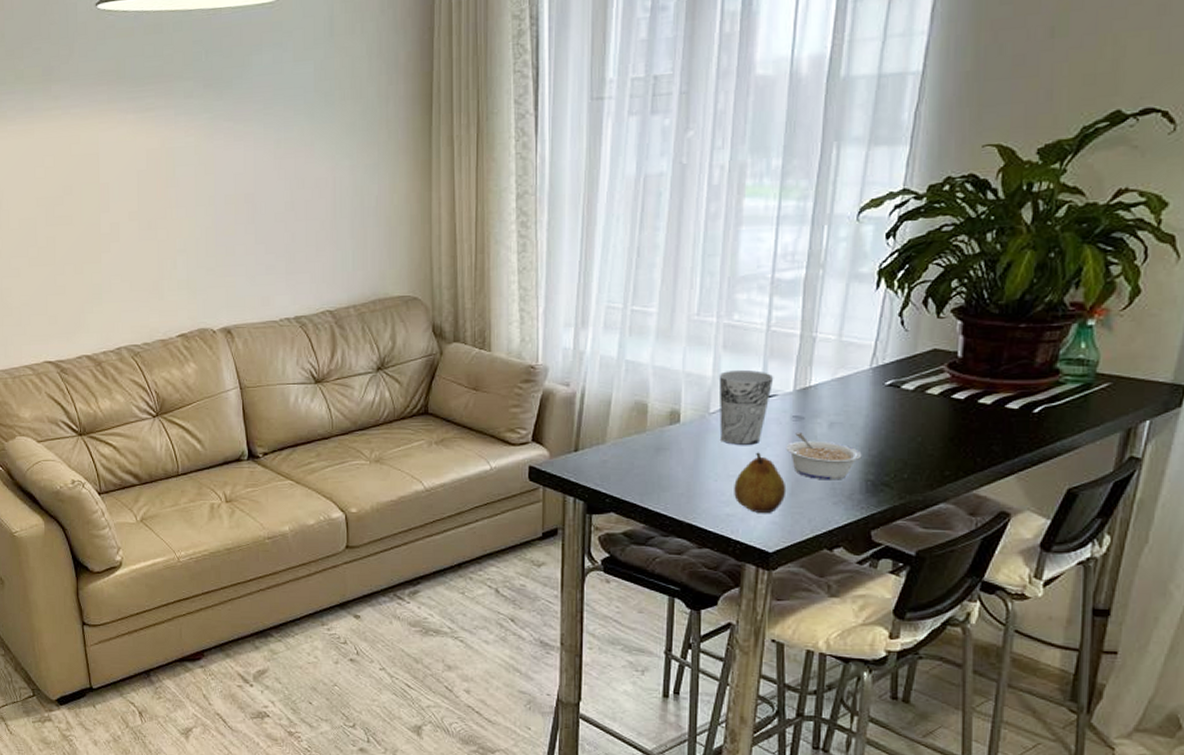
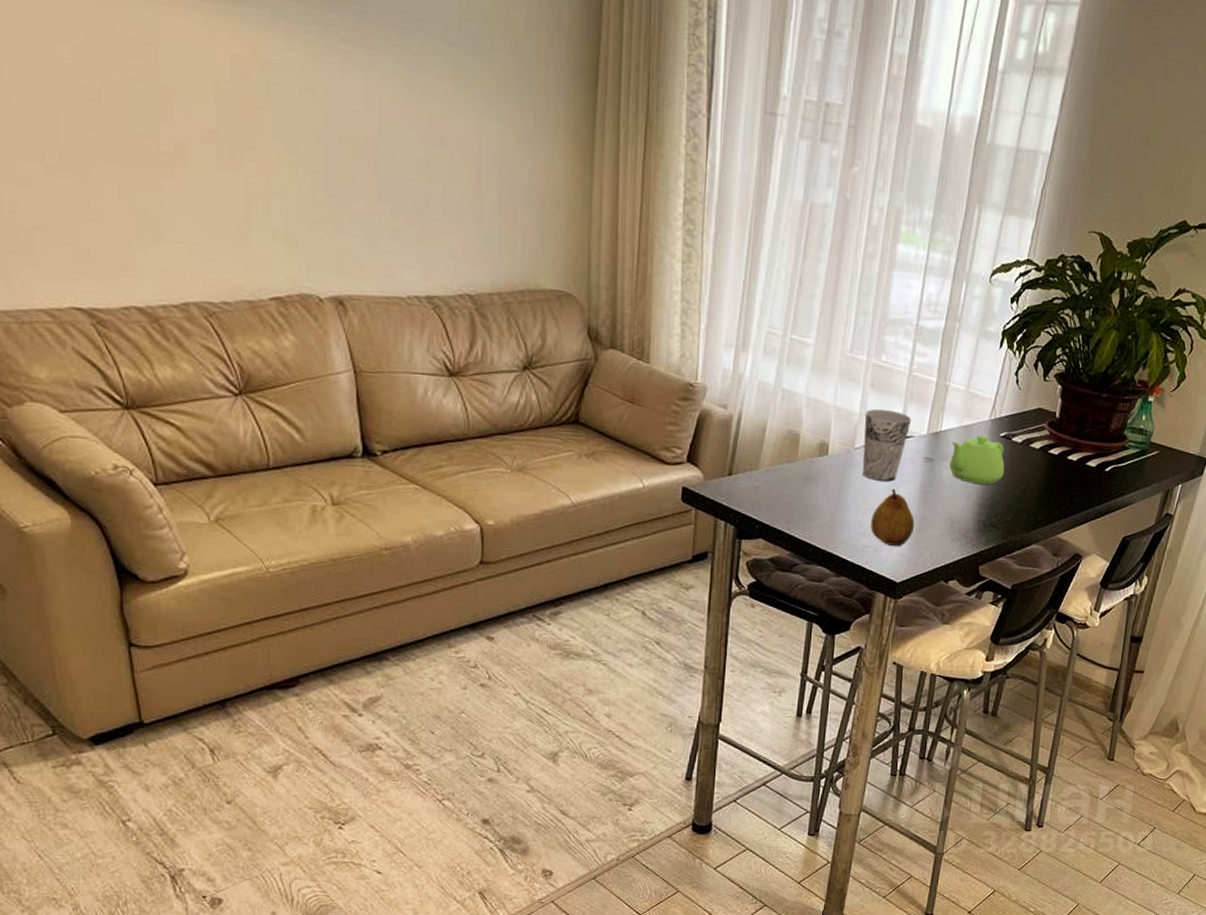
legume: present [786,431,862,480] -> none [917,472,977,519]
teapot: none [824,386,895,440] -> present [949,434,1005,485]

